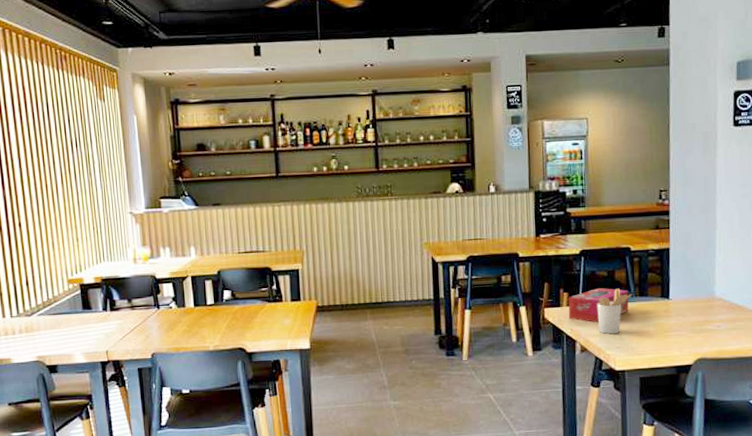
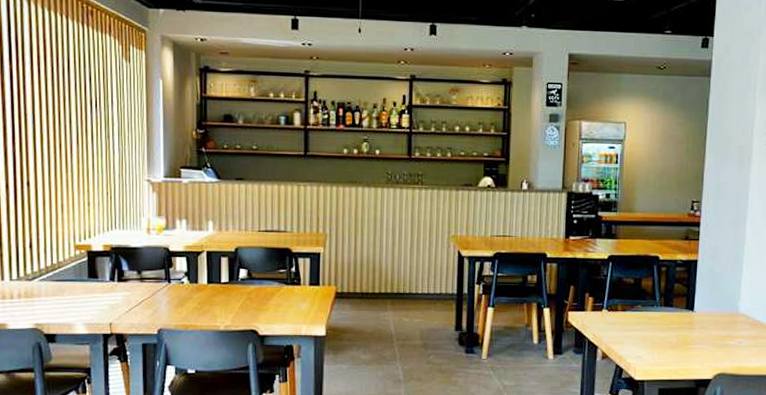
tissue box: present [568,287,629,323] -> none [592,294,653,330]
utensil holder: present [597,288,633,335] -> none [621,297,658,343]

